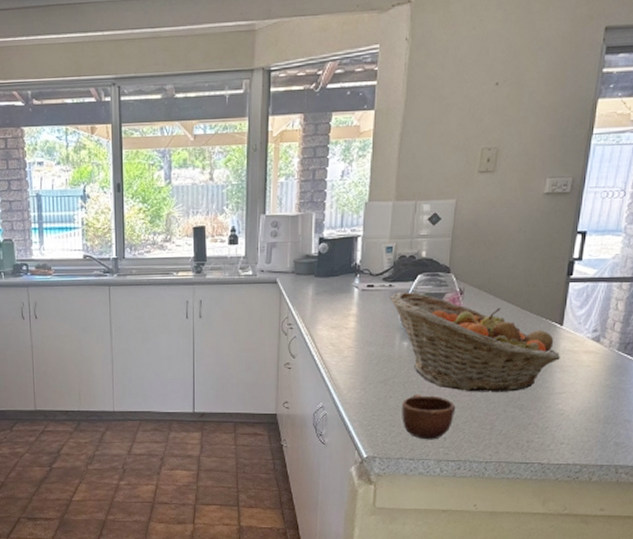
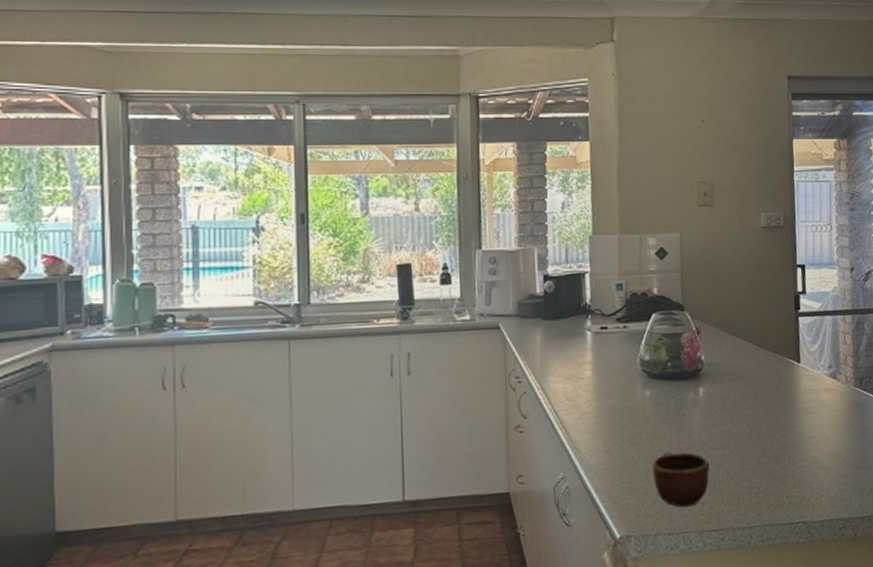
fruit basket: present [390,292,560,392] -> none [626,333,803,445]

